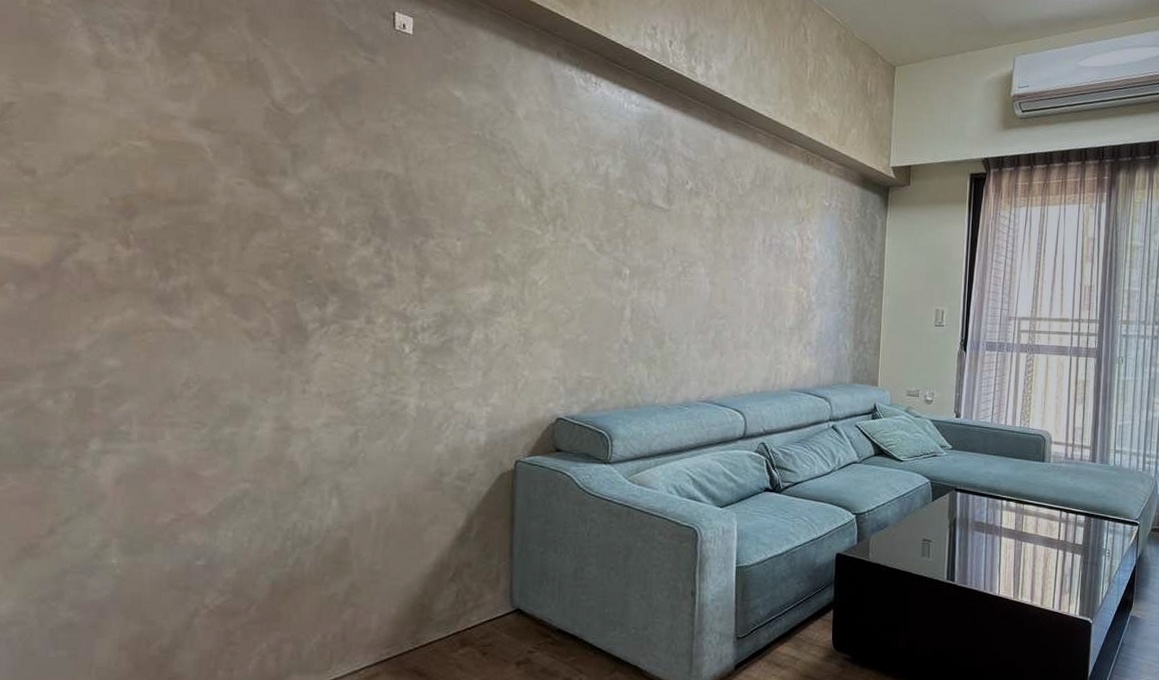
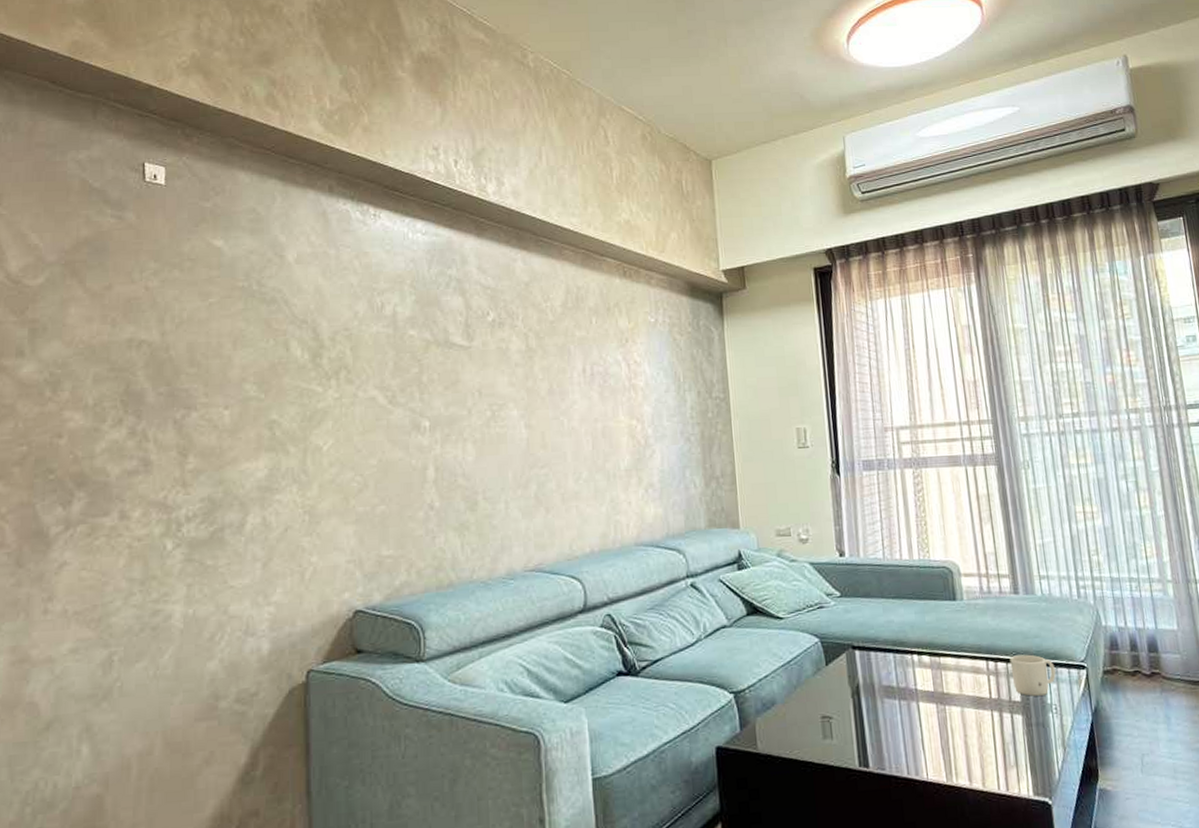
mug: none [1078,509,1114,542] -> present [1009,654,1056,696]

